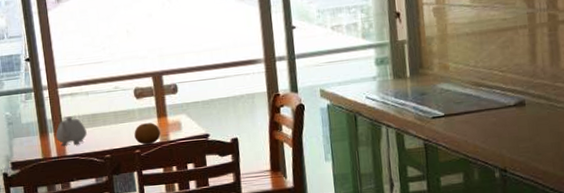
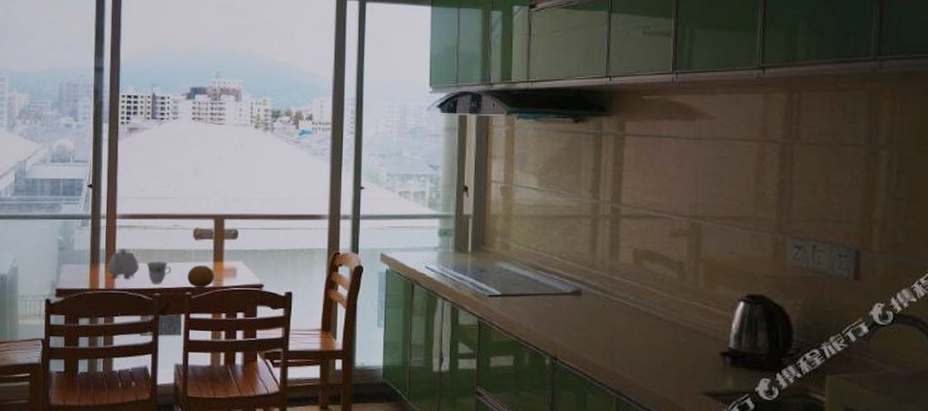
teacup: none [93,123,118,147] -> present [146,261,171,284]

